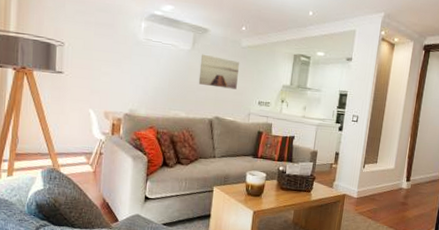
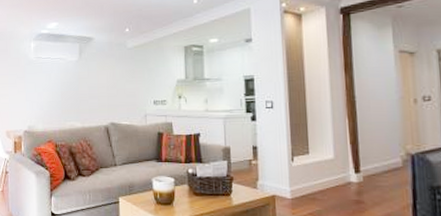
wall art: present [198,54,239,90] -> none [88,62,128,93]

